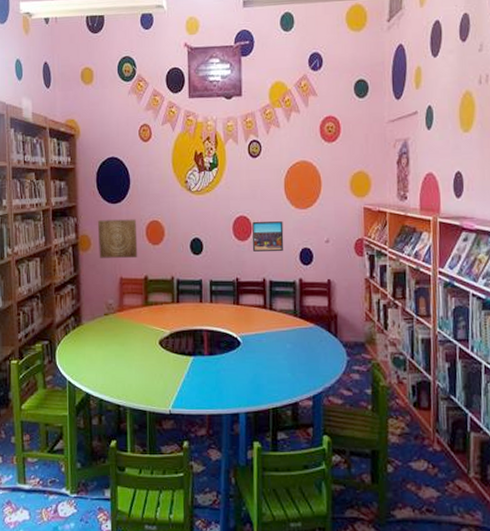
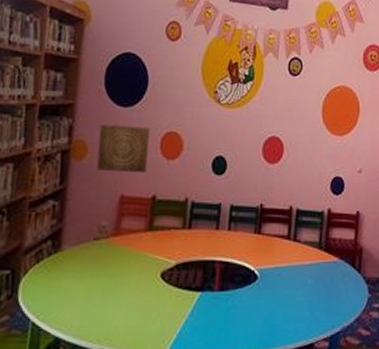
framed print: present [252,221,284,252] -> none [281,143,318,179]

